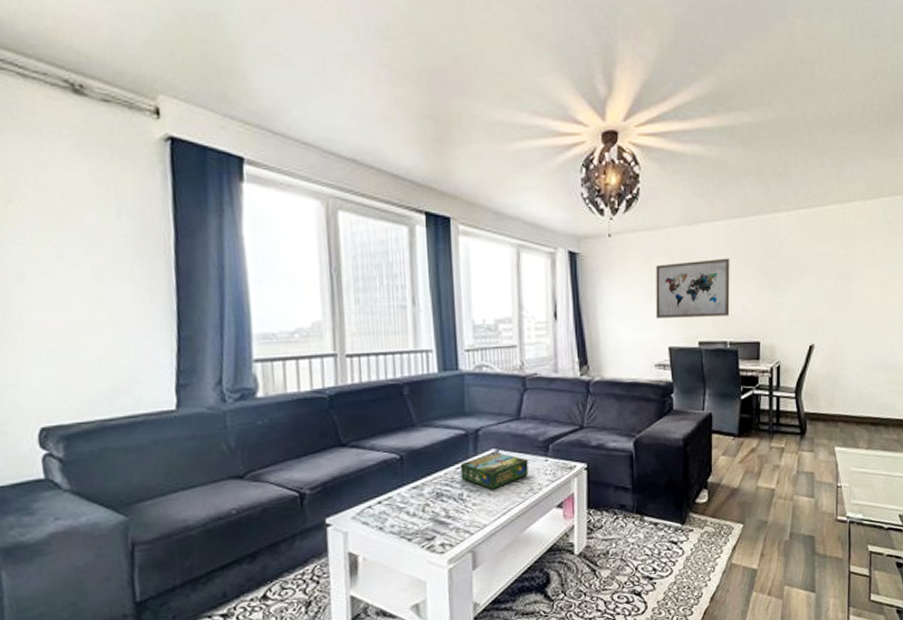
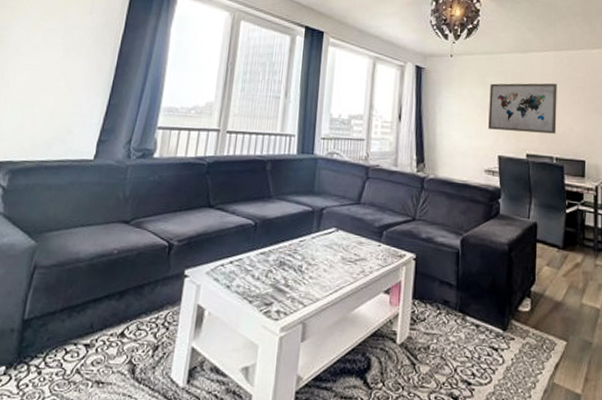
board game: present [460,452,528,490] -> none [303,231,363,266]

